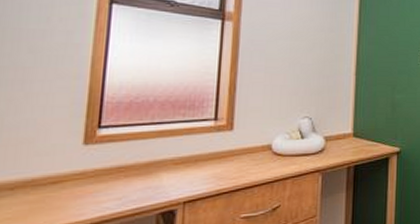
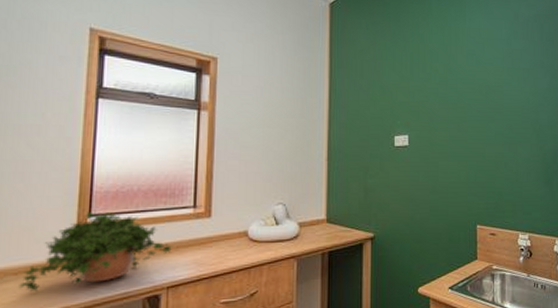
potted plant: none [13,122,192,208] -> present [17,211,173,292]

